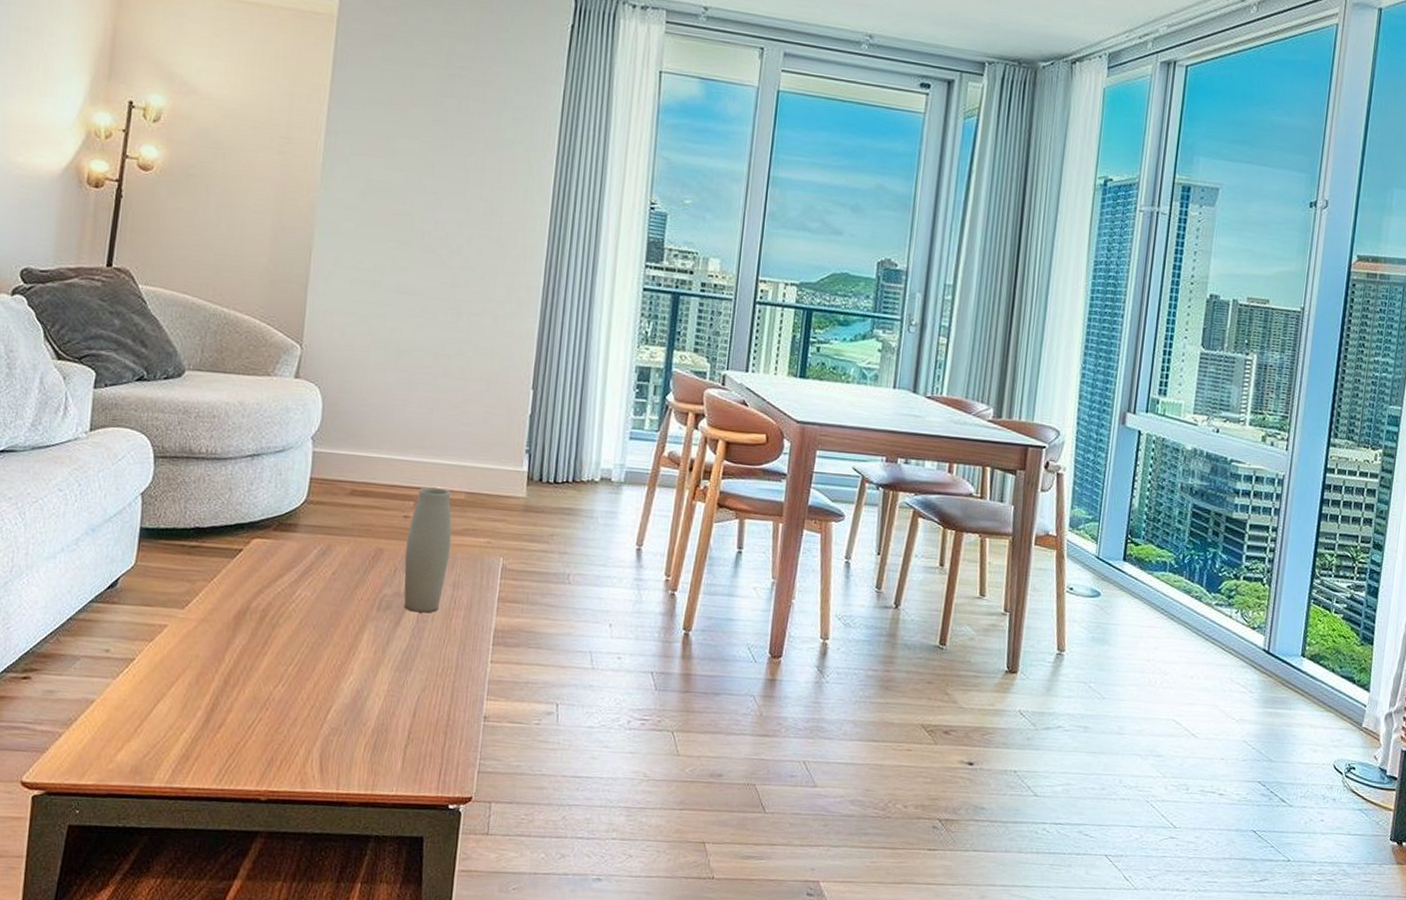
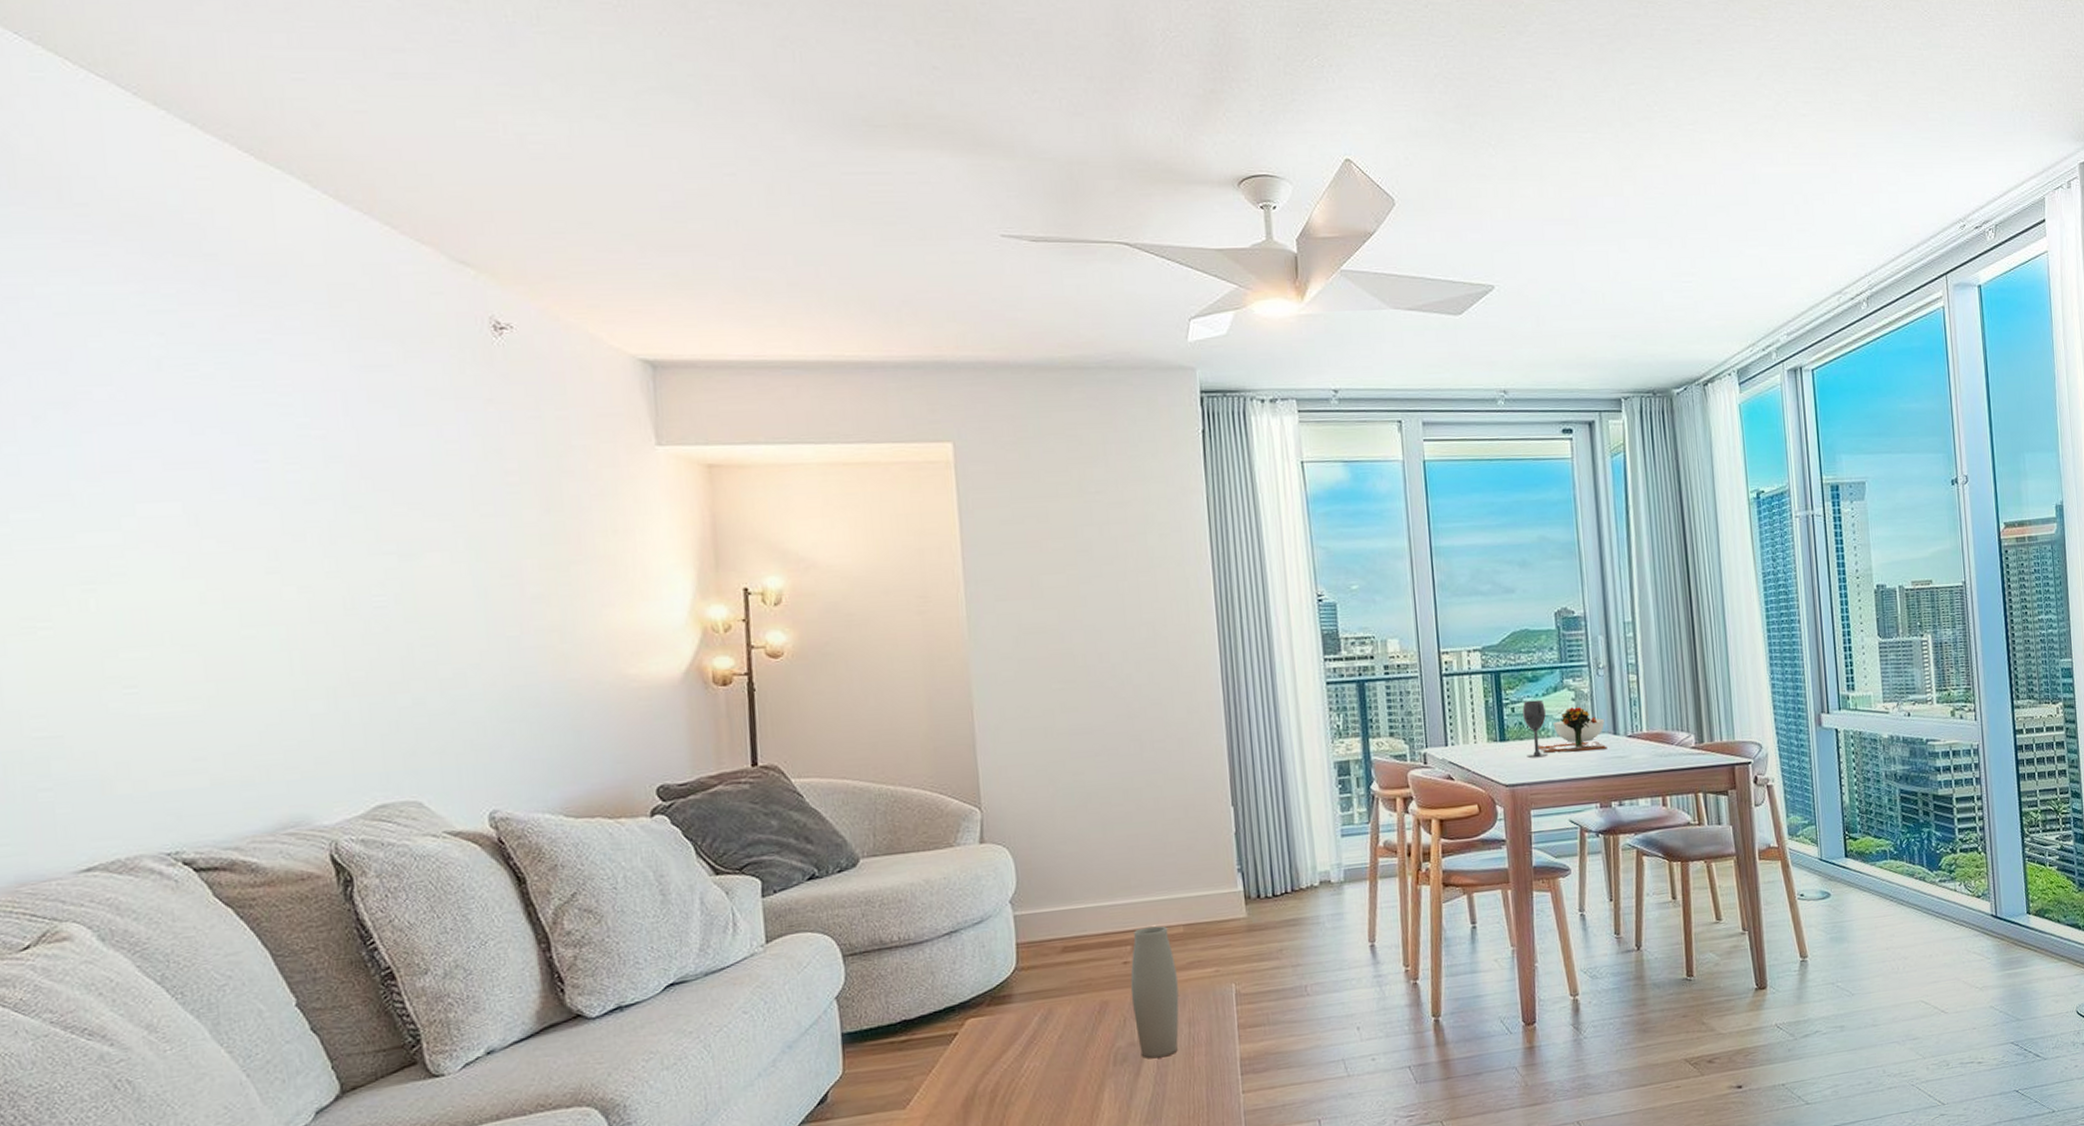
wine glass: none [823,343,851,401] -> present [1522,699,1548,758]
flower arrangement: none [835,357,904,406] -> present [1538,707,1608,753]
bowl: none [855,368,907,394] -> present [1553,718,1605,743]

